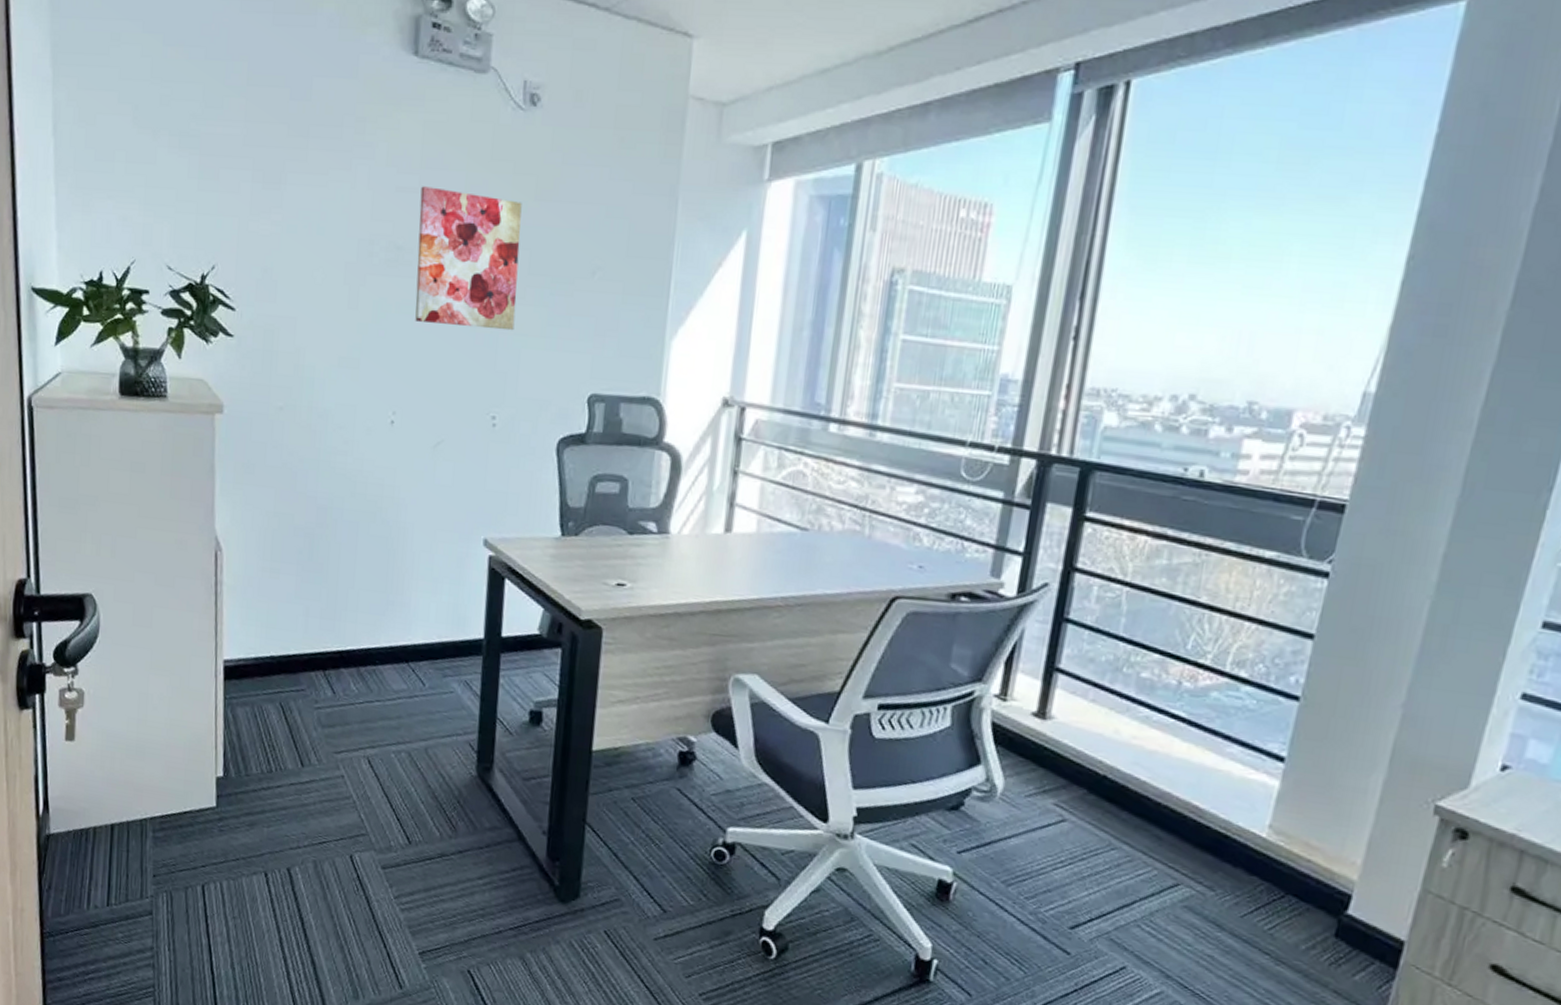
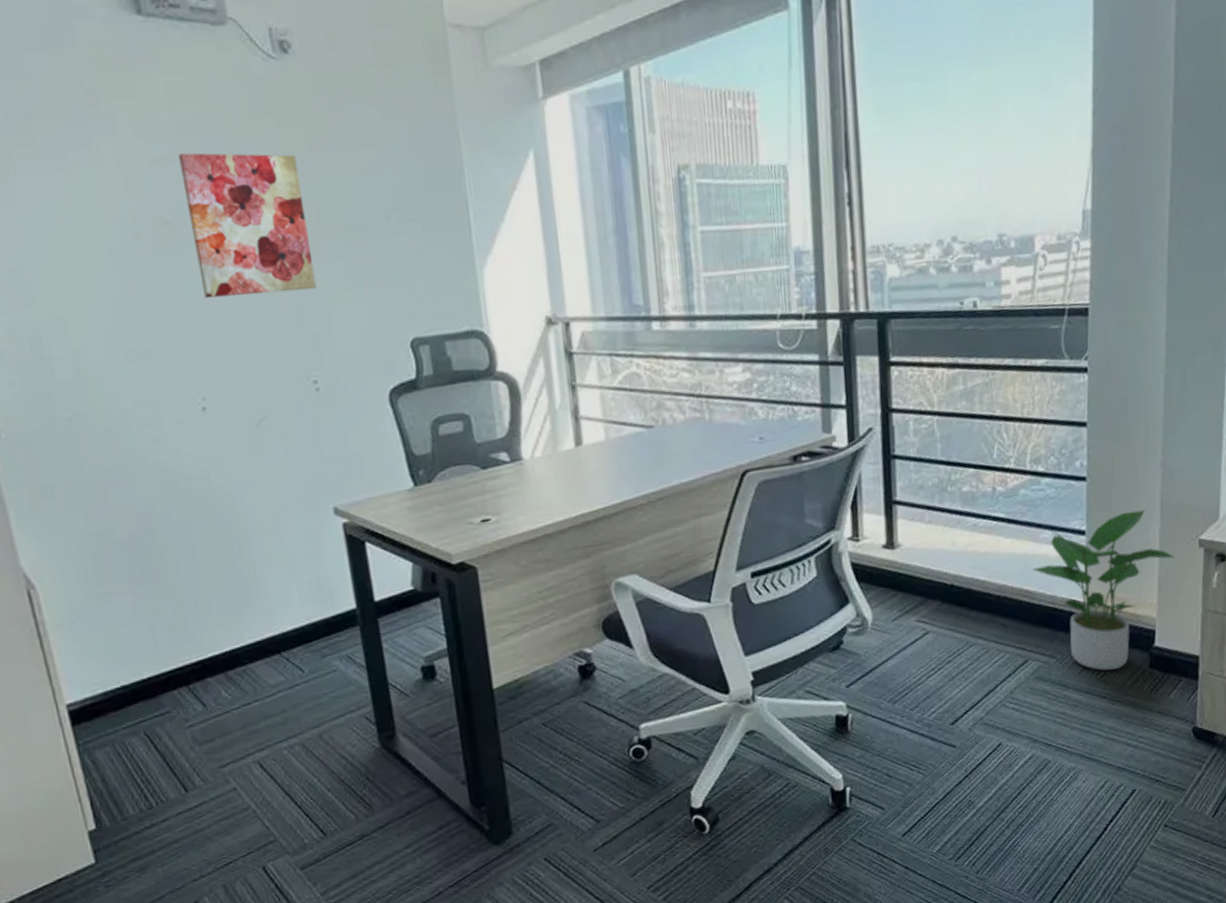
potted plant: none [1207,746,1399,927] -> present [1032,509,1175,671]

